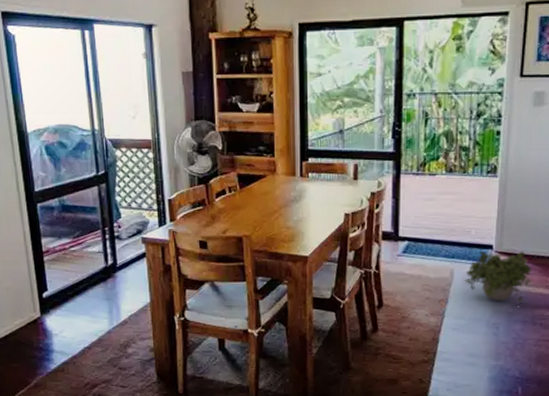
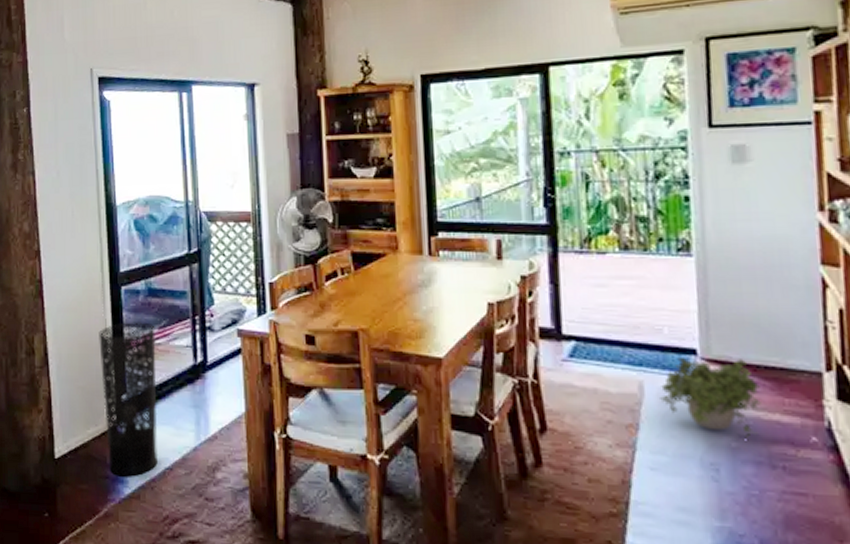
umbrella stand: none [19,233,78,357] -> present [99,322,159,478]

